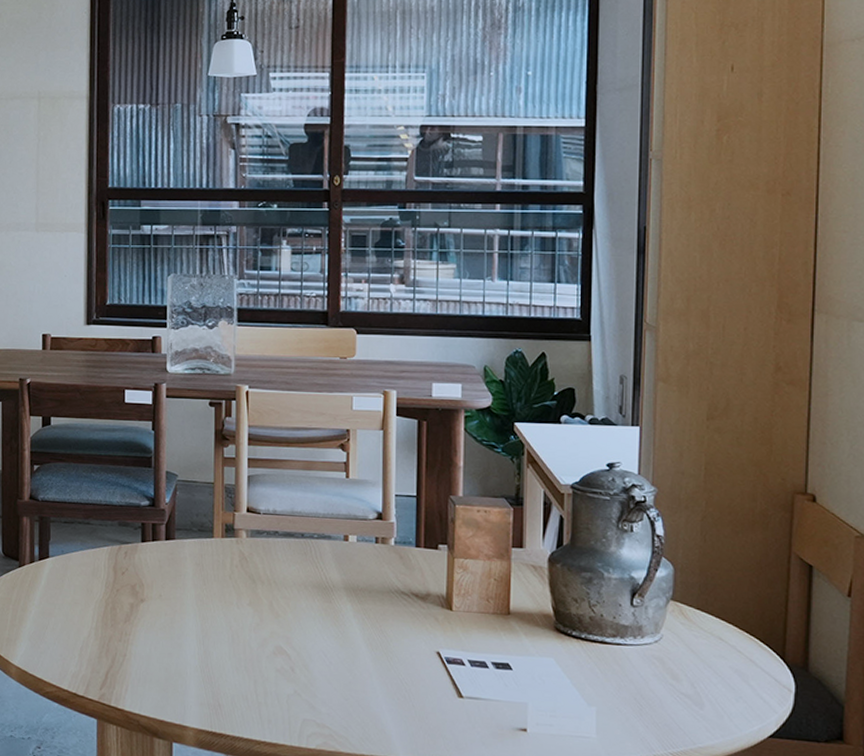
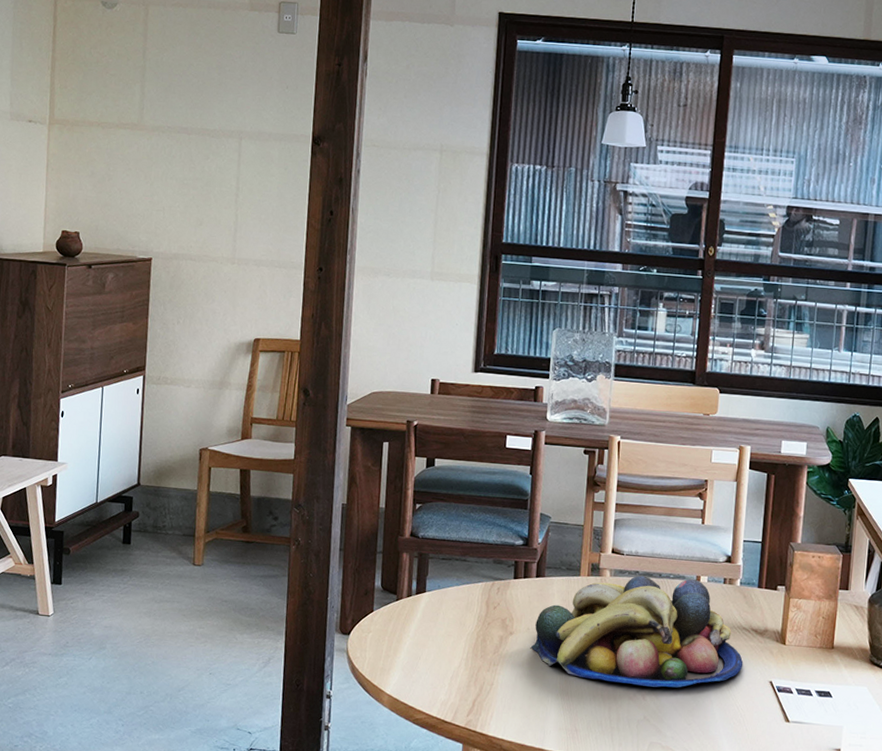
fruit bowl: none [164,536,405,659] -> present [530,575,744,688]

